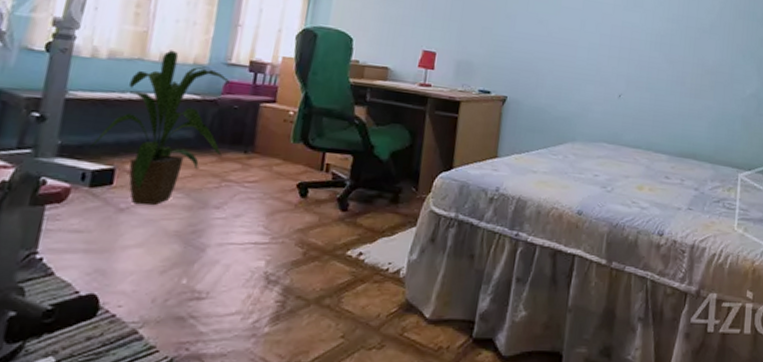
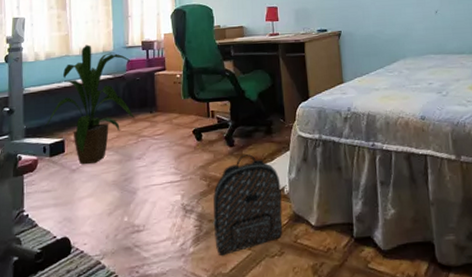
backpack: none [299,223,398,342] -> present [213,154,283,257]

